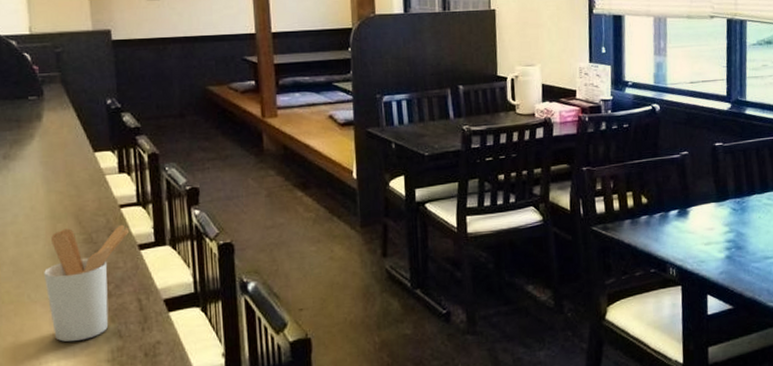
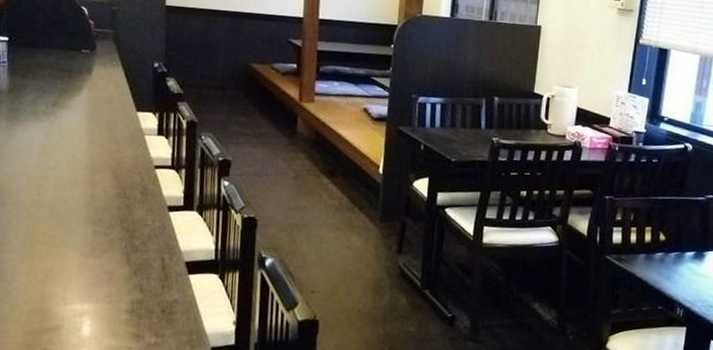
utensil holder: present [44,224,129,342] -> none [77,180,161,289]

